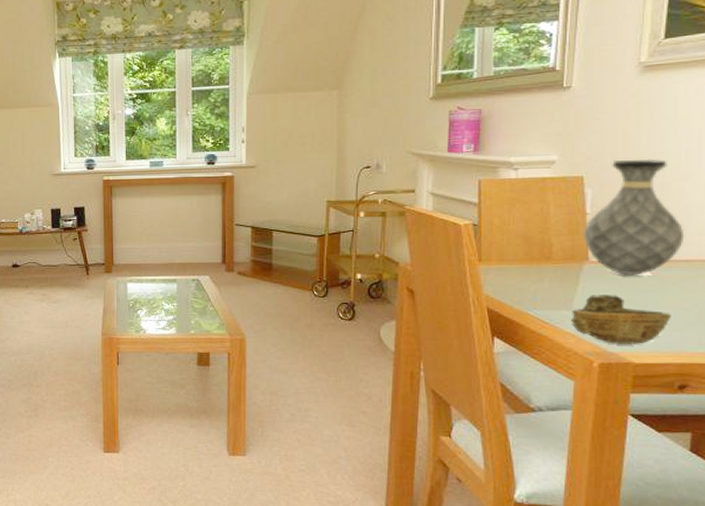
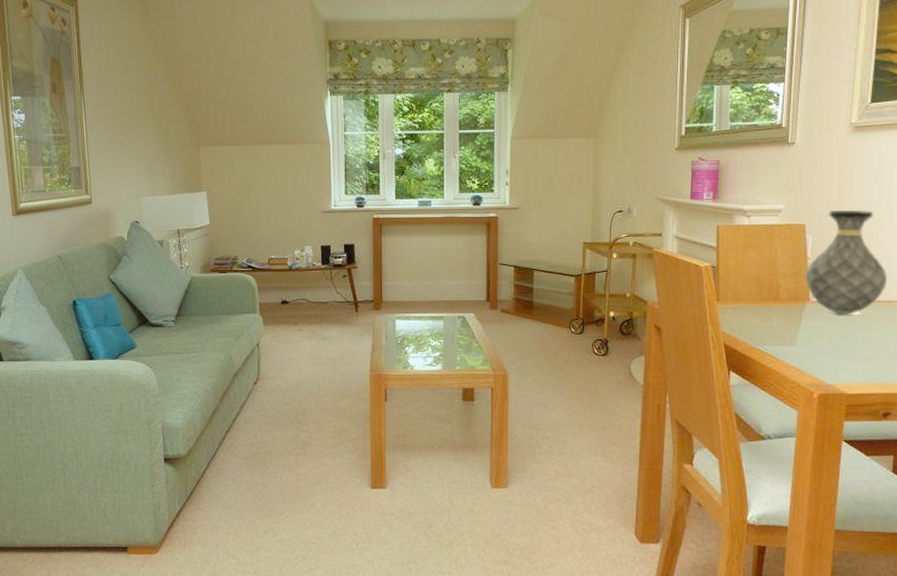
decorative bowl: present [570,295,671,344] -> none [794,332,877,377]

